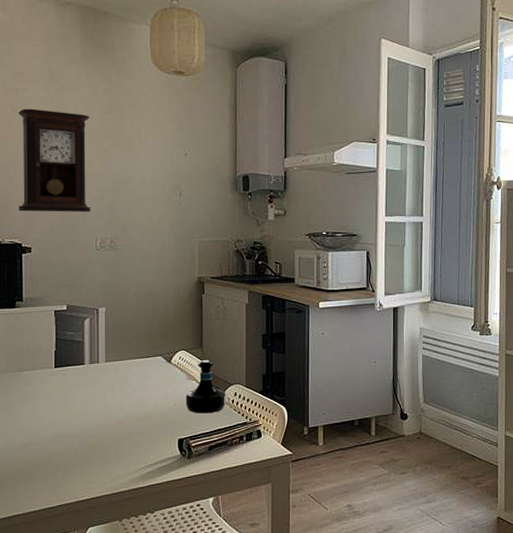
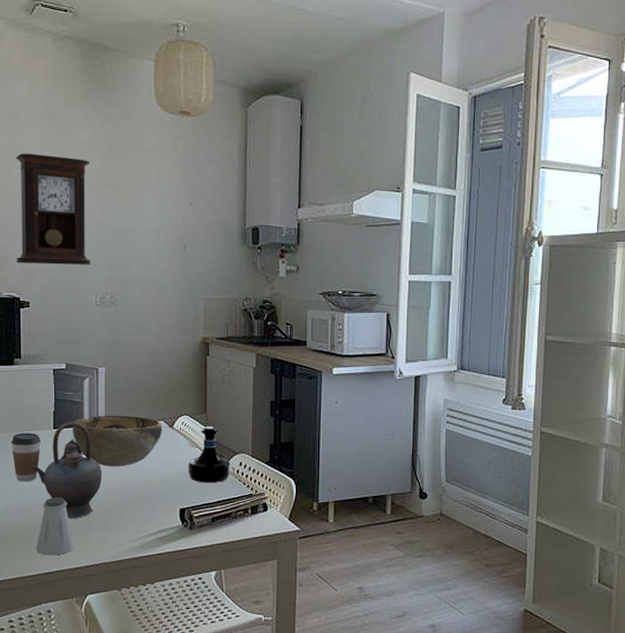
coffee cup: none [13,372,42,420] -> present [11,433,41,482]
teapot: none [31,360,102,454] -> present [29,422,102,519]
saltshaker: none [37,433,76,491] -> present [36,497,74,556]
decorative bowl: none [74,352,161,402] -> present [73,415,163,467]

